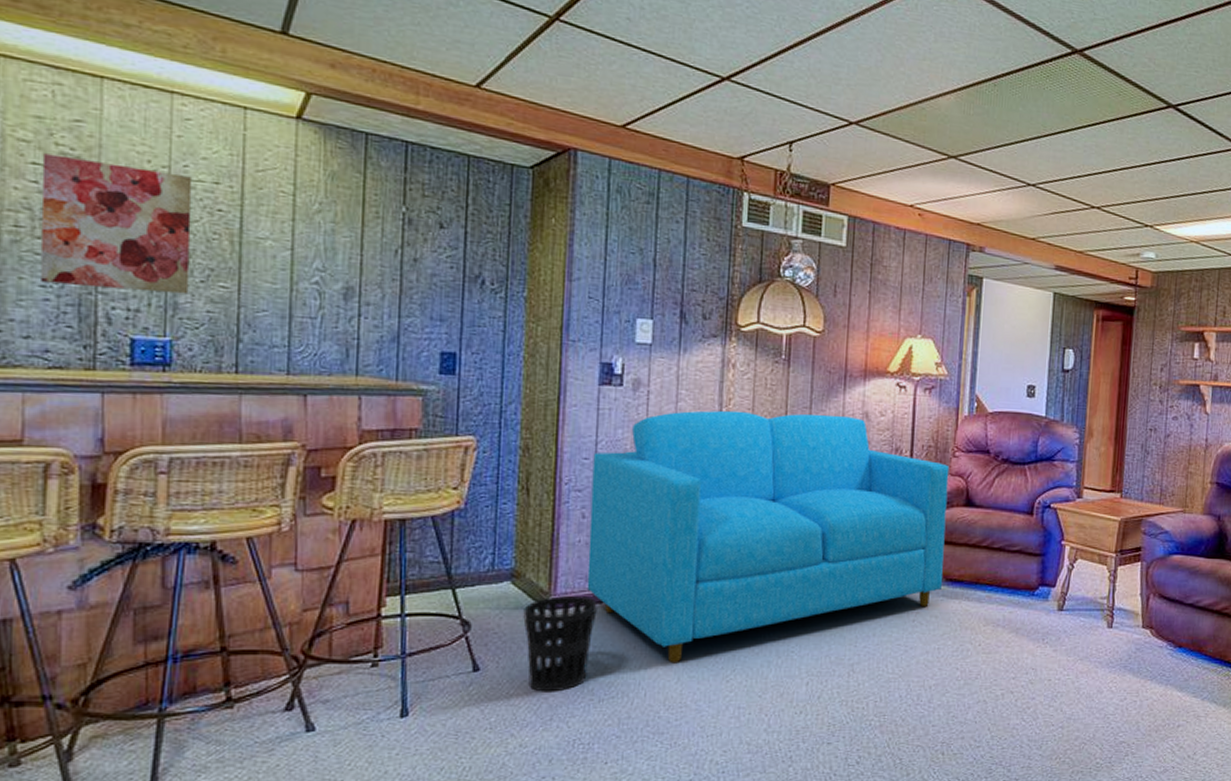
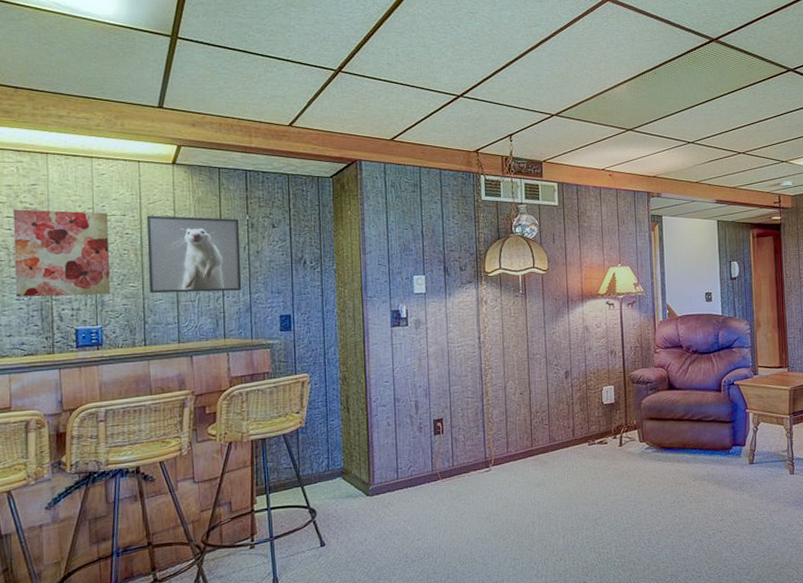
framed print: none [247,187,392,311] -> present [146,215,242,294]
wastebasket: present [523,596,597,692] -> none [352,484,405,559]
sofa: present [587,410,950,664] -> none [392,330,658,529]

